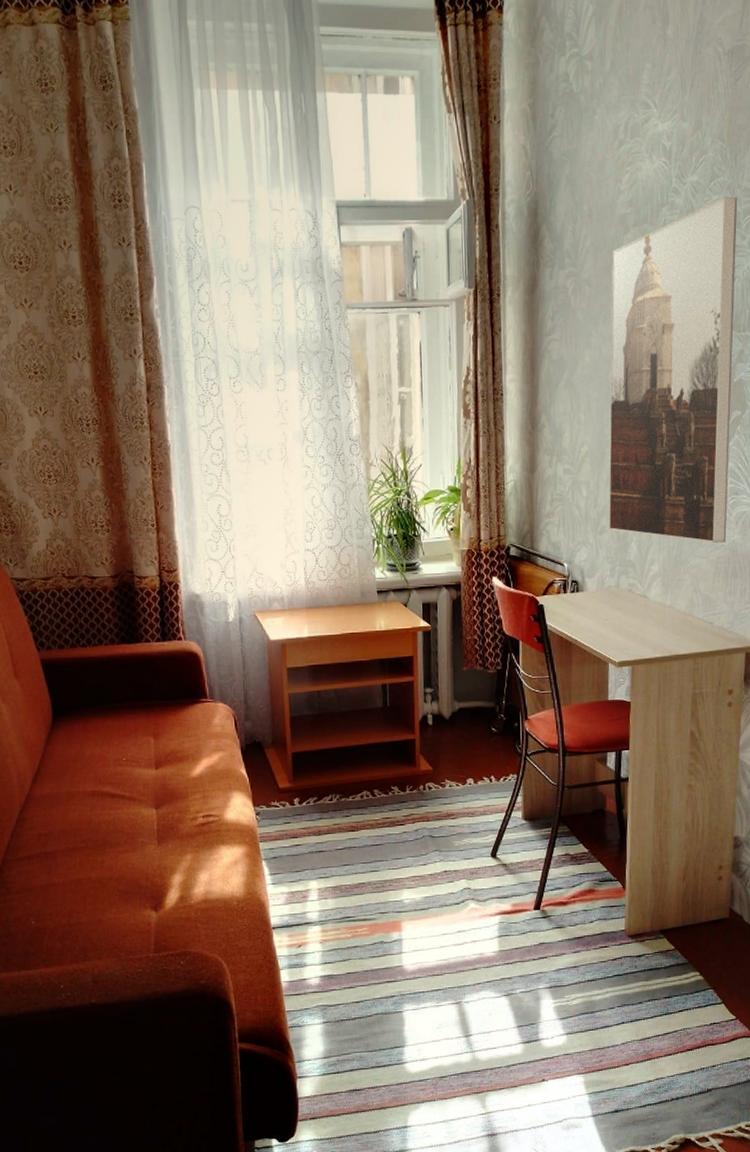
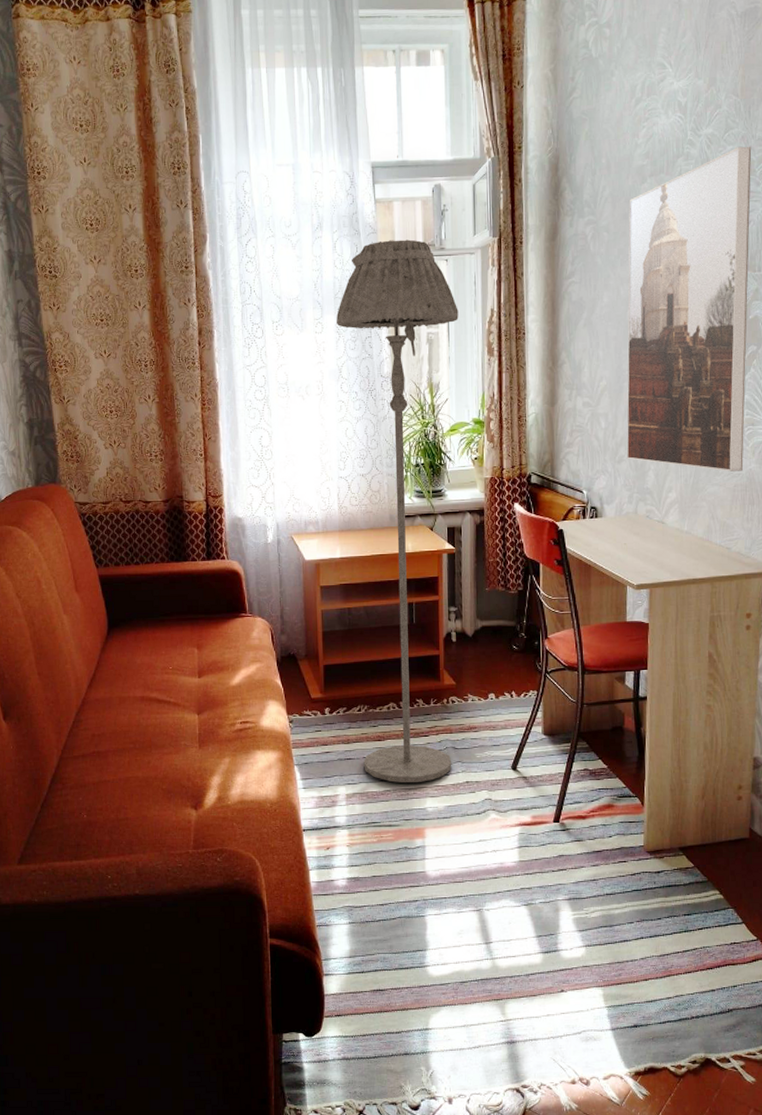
floor lamp: none [300,288,432,875] -> present [336,239,459,783]

